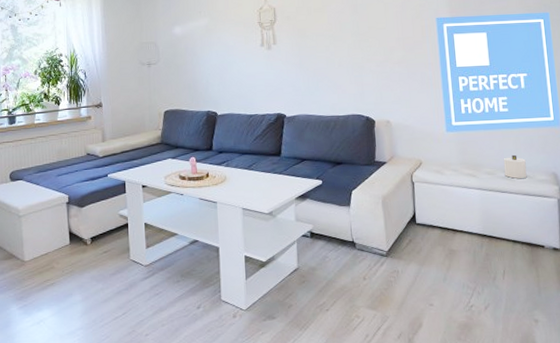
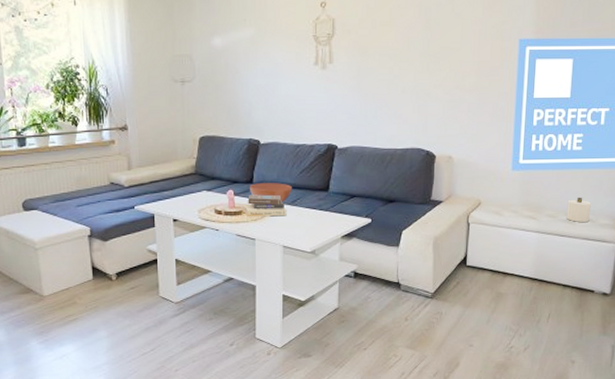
books: none [204,160,244,182] -> present [243,194,287,217]
bowl: none [210,149,249,168] -> present [250,183,293,203]

